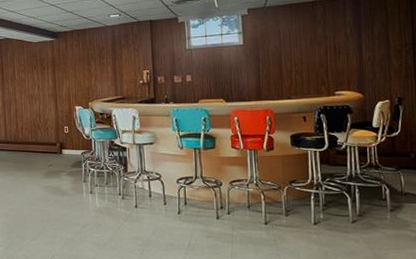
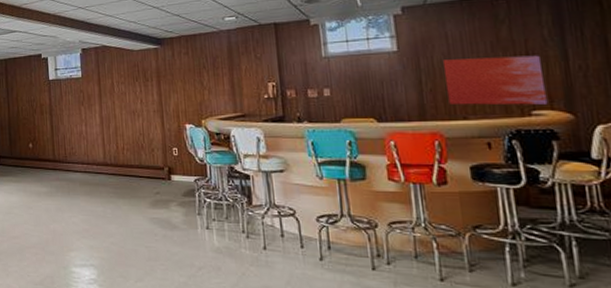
wall art: none [275,48,347,88] -> present [442,55,548,106]

